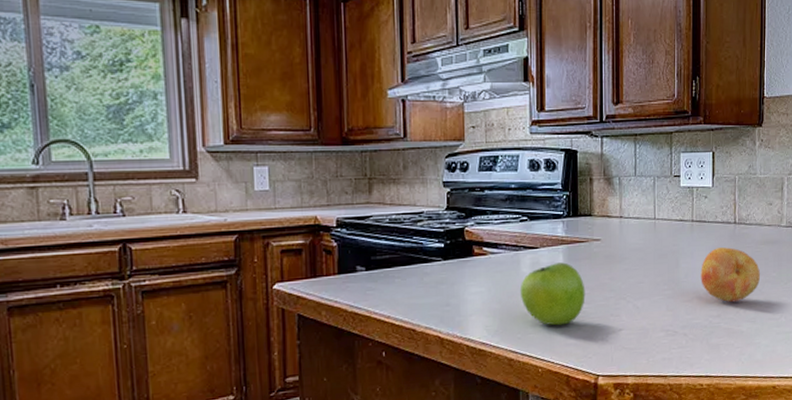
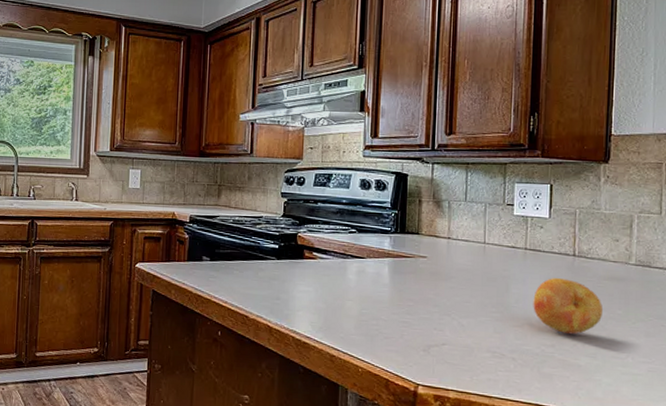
fruit: present [520,262,586,326] -> none [345,273,409,332]

